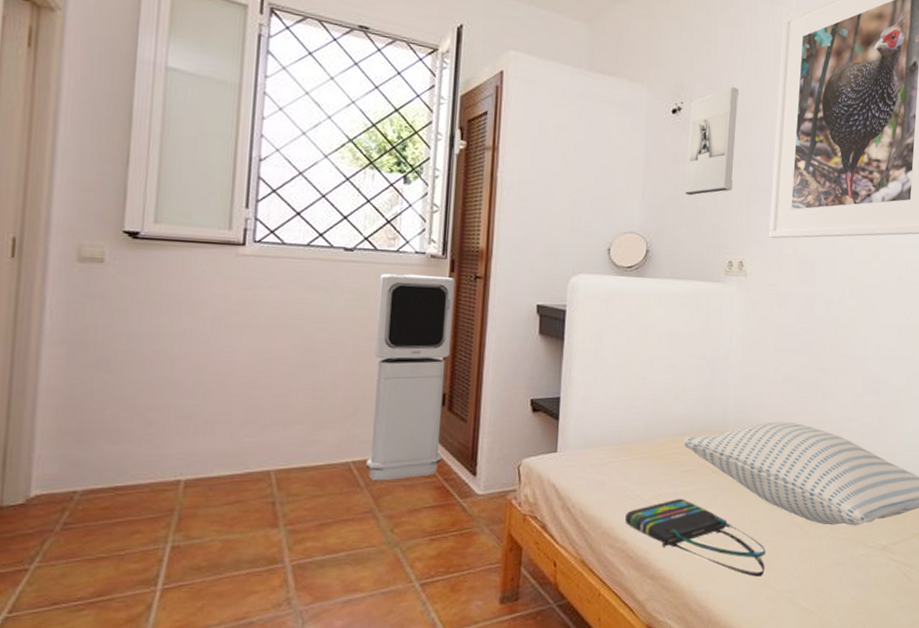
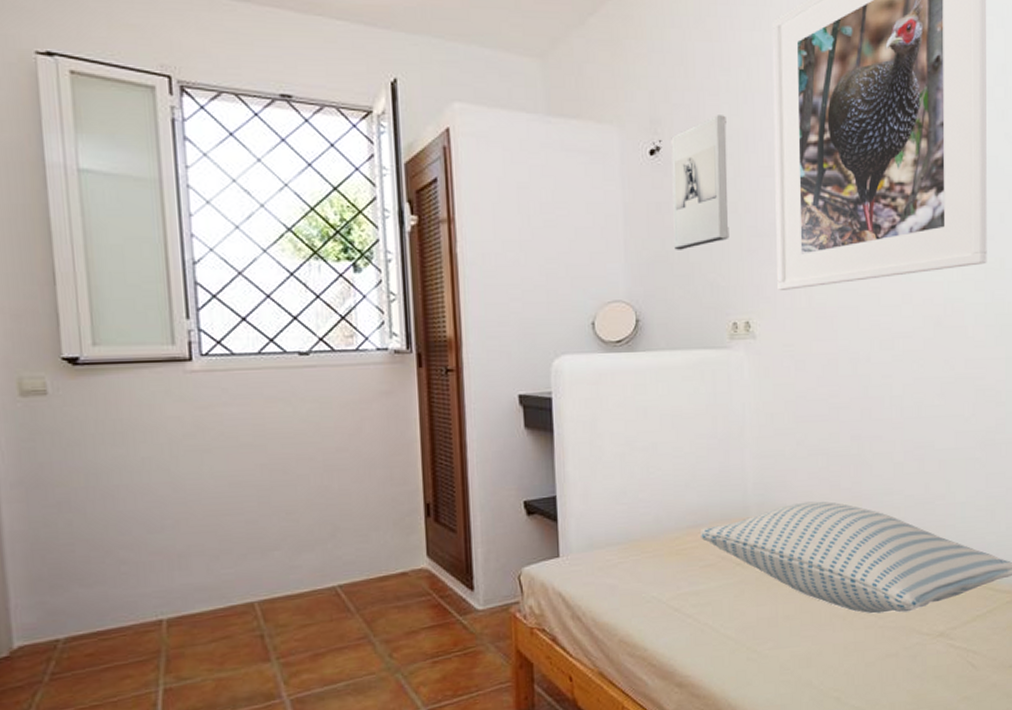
air purifier: present [366,273,456,481] -> none [341,373,434,604]
tote bag: present [625,498,766,577] -> none [643,596,807,677]

